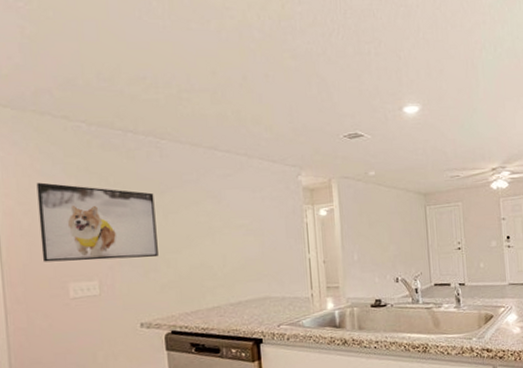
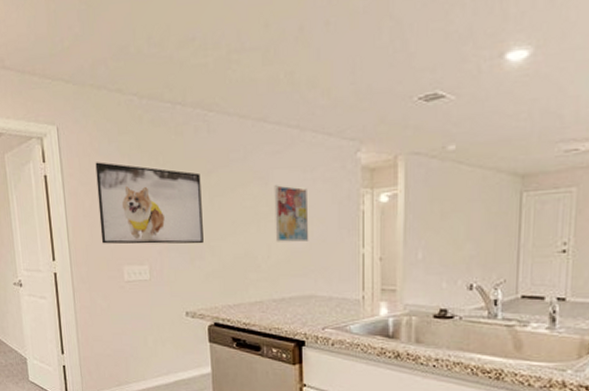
wall art: none [226,203,261,252] -> present [274,185,309,242]

